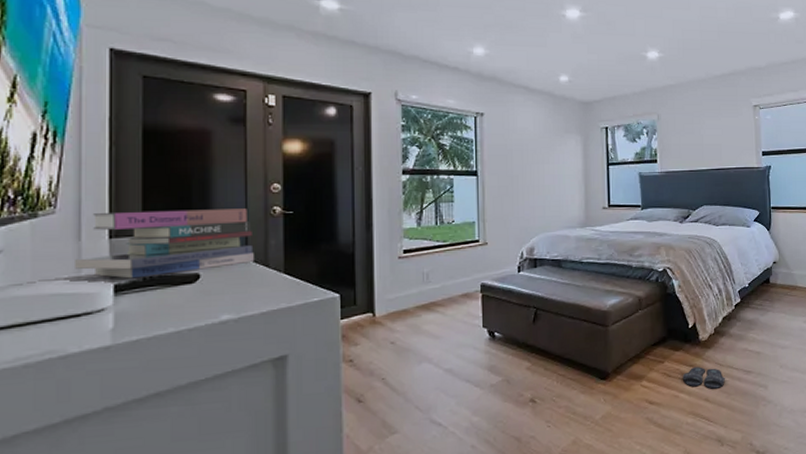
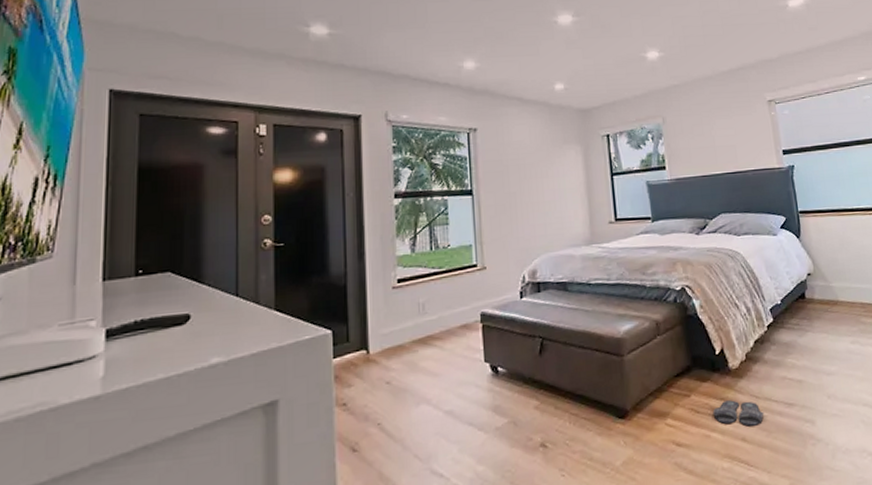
books: present [75,208,254,279] -> none [69,243,244,323]

